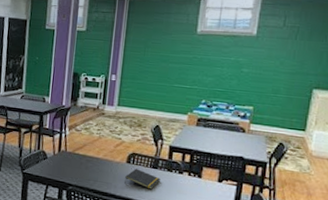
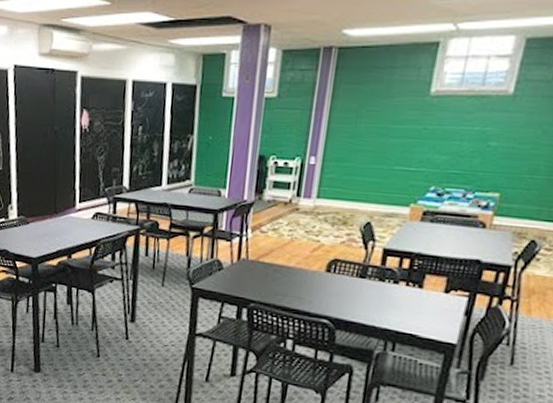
notepad: present [125,168,160,190] -> none [322,279,369,305]

